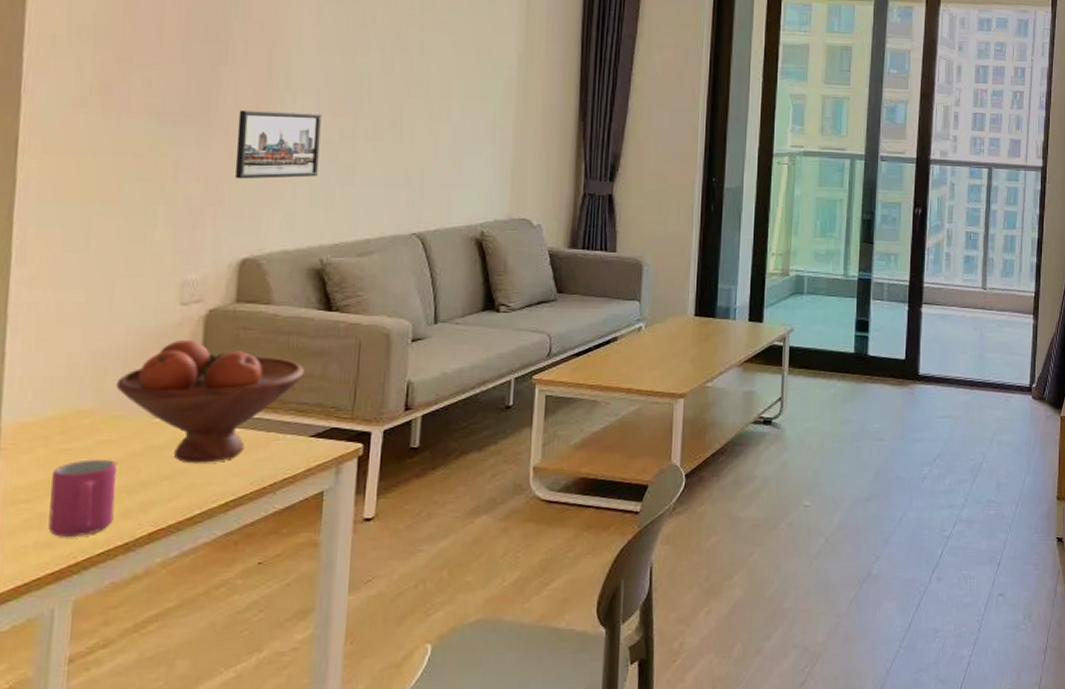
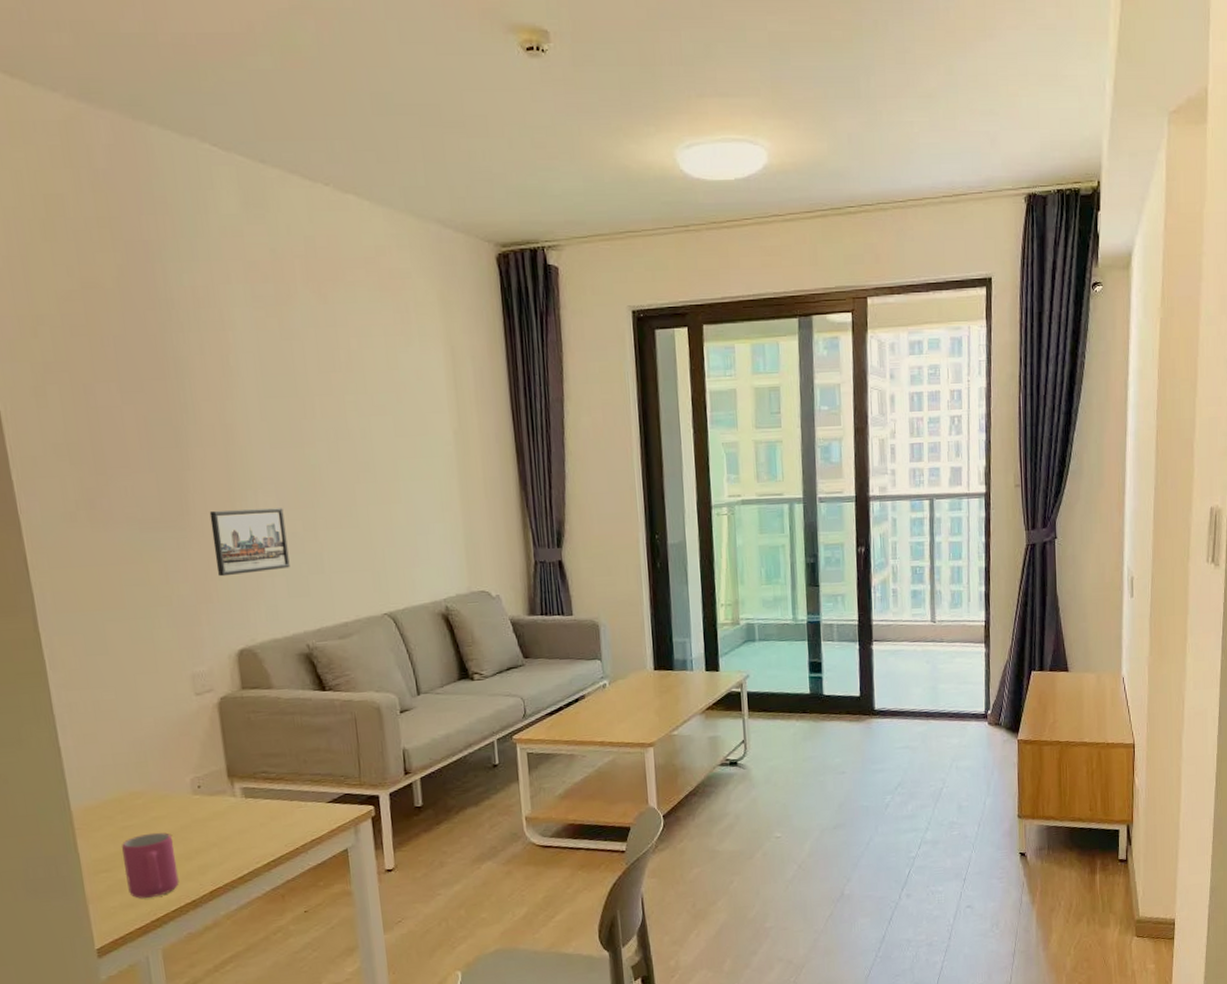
fruit bowl: present [115,339,304,464] -> none [156,725,312,832]

